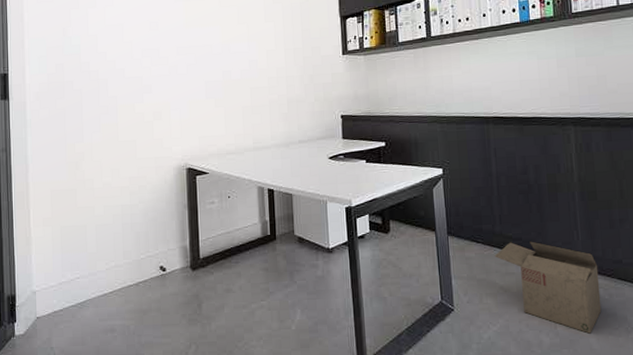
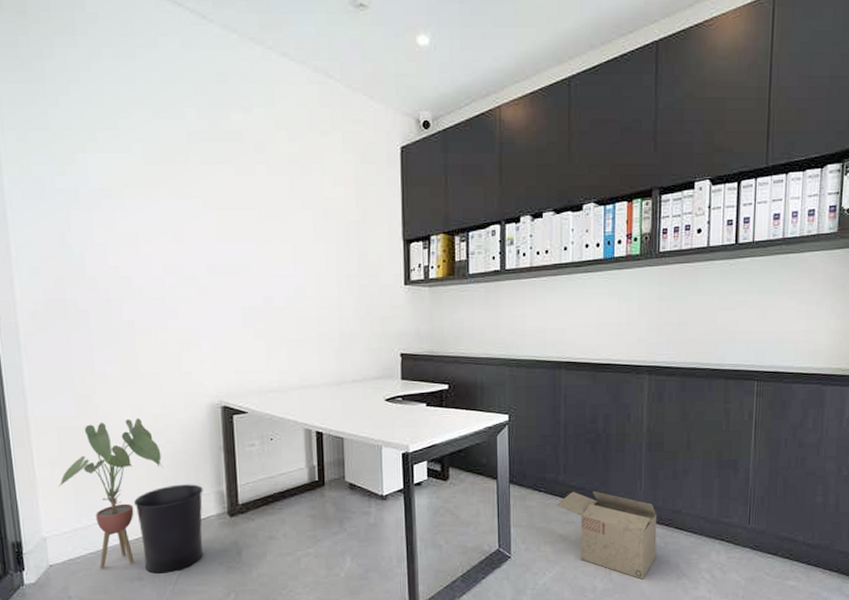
house plant: none [49,181,136,321] -> present [58,418,163,569]
waste bin: none [110,240,170,326] -> present [133,484,203,574]

